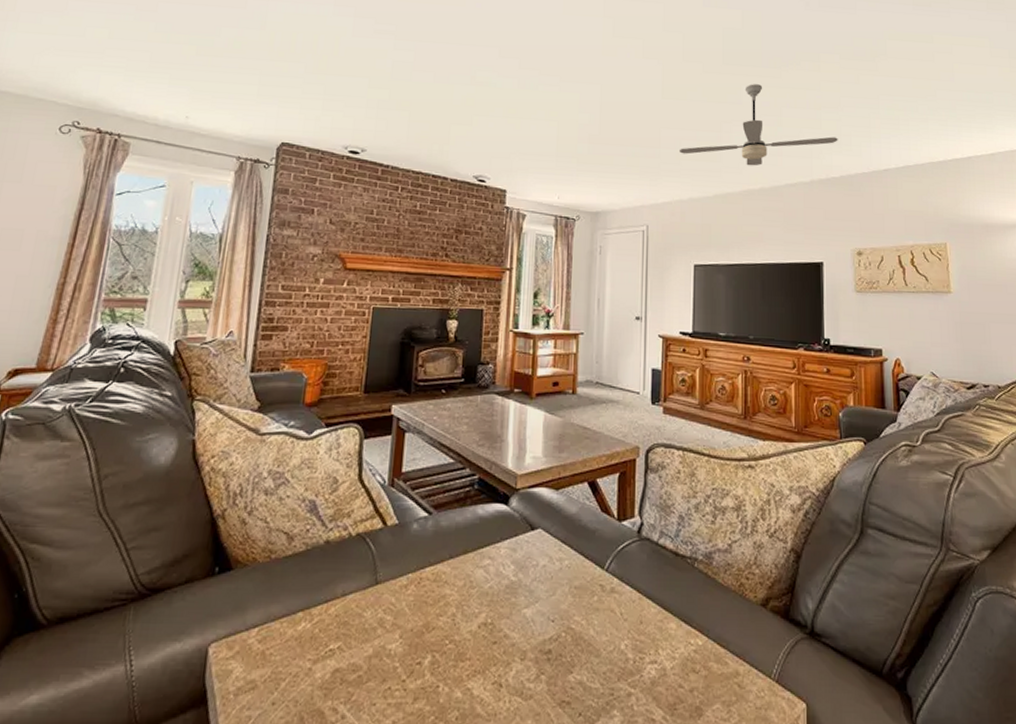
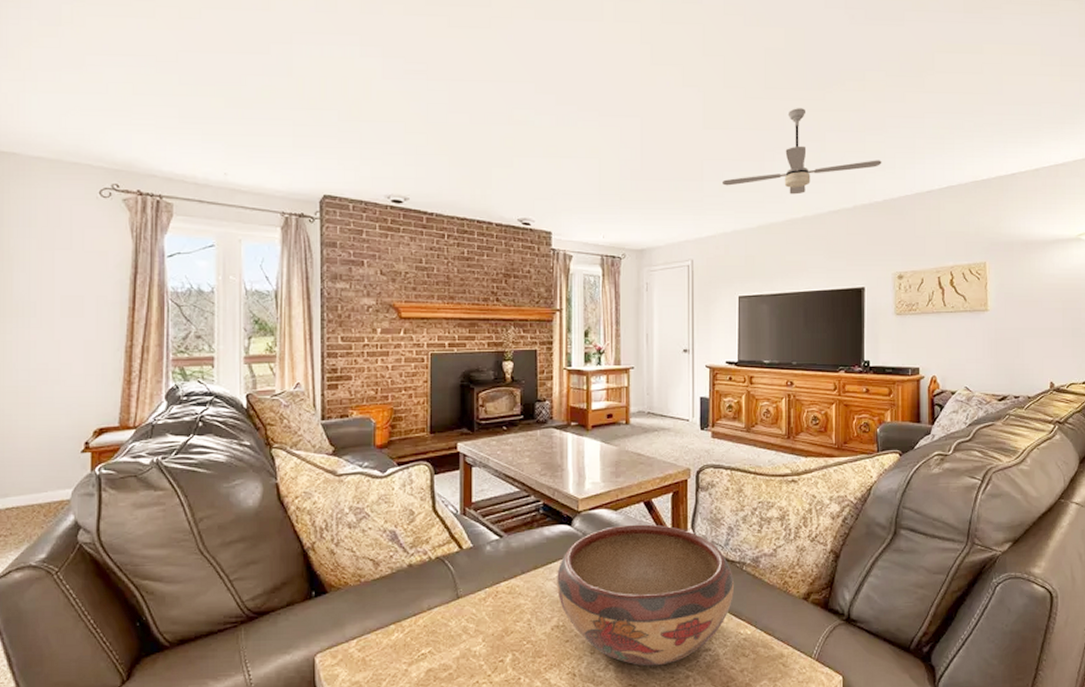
decorative bowl: none [487,507,685,679] -> present [557,524,735,666]

